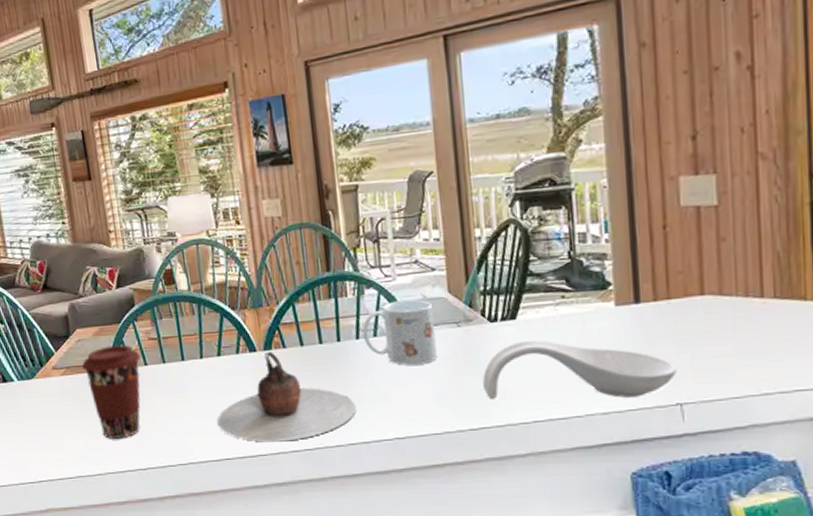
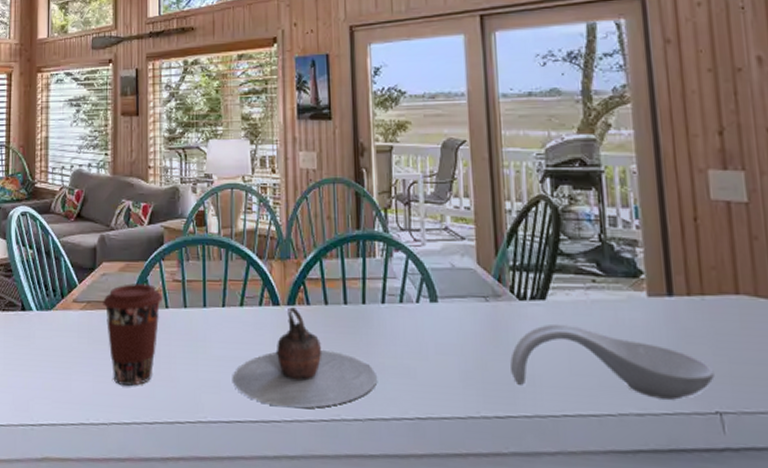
mug: present [362,299,438,366] -> none [388,267,464,338]

